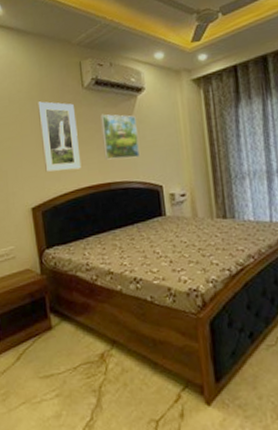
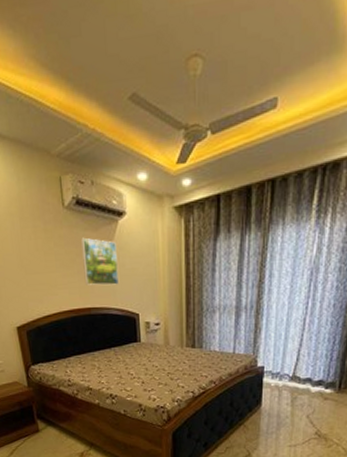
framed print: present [37,101,82,172] -> none [17,219,63,294]

